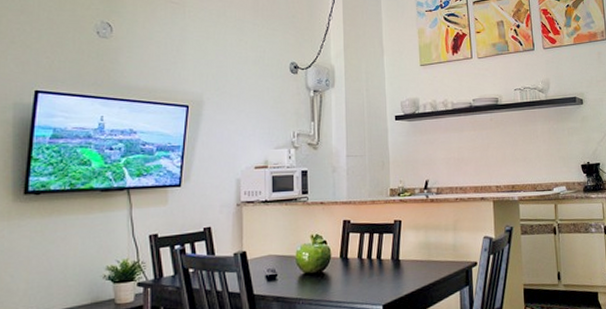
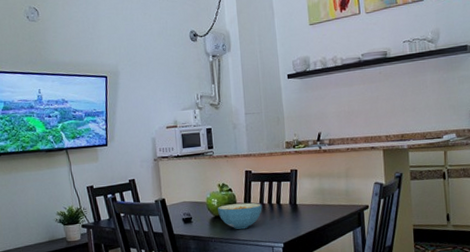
cereal bowl: none [309,257,360,289] -> present [218,202,262,230]

